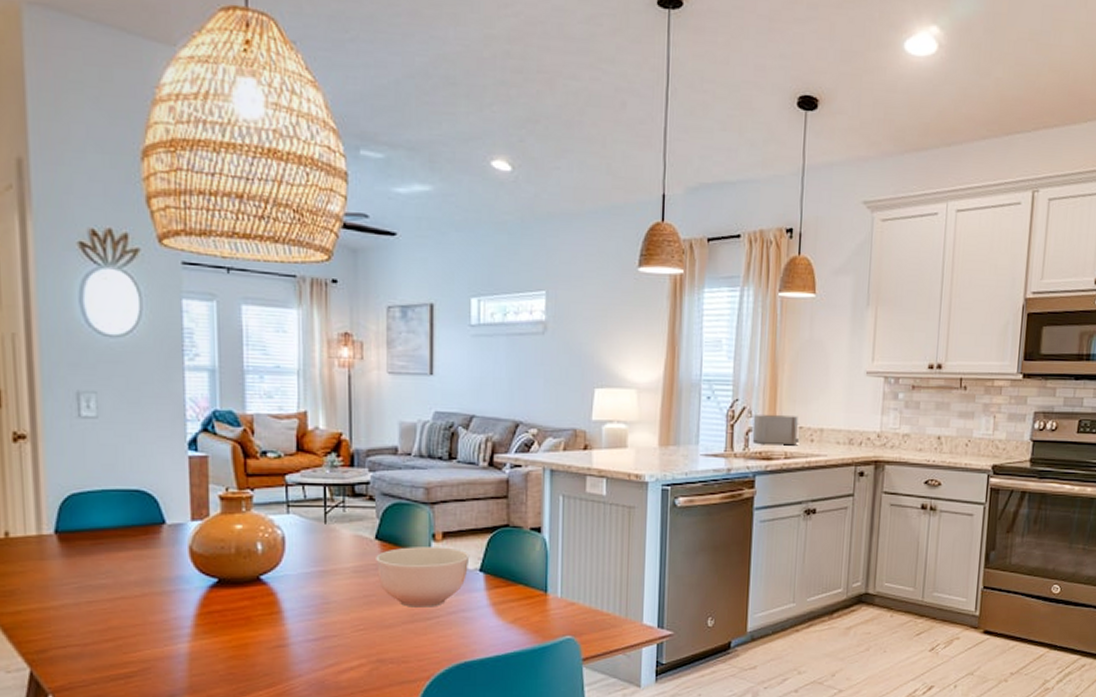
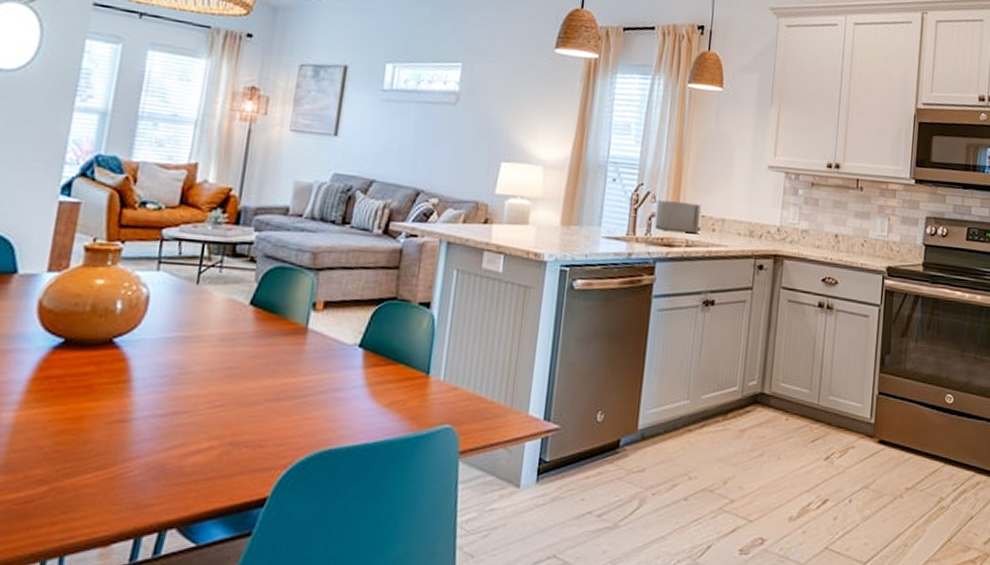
bowl: present [376,547,470,607] -> none [246,315,351,385]

